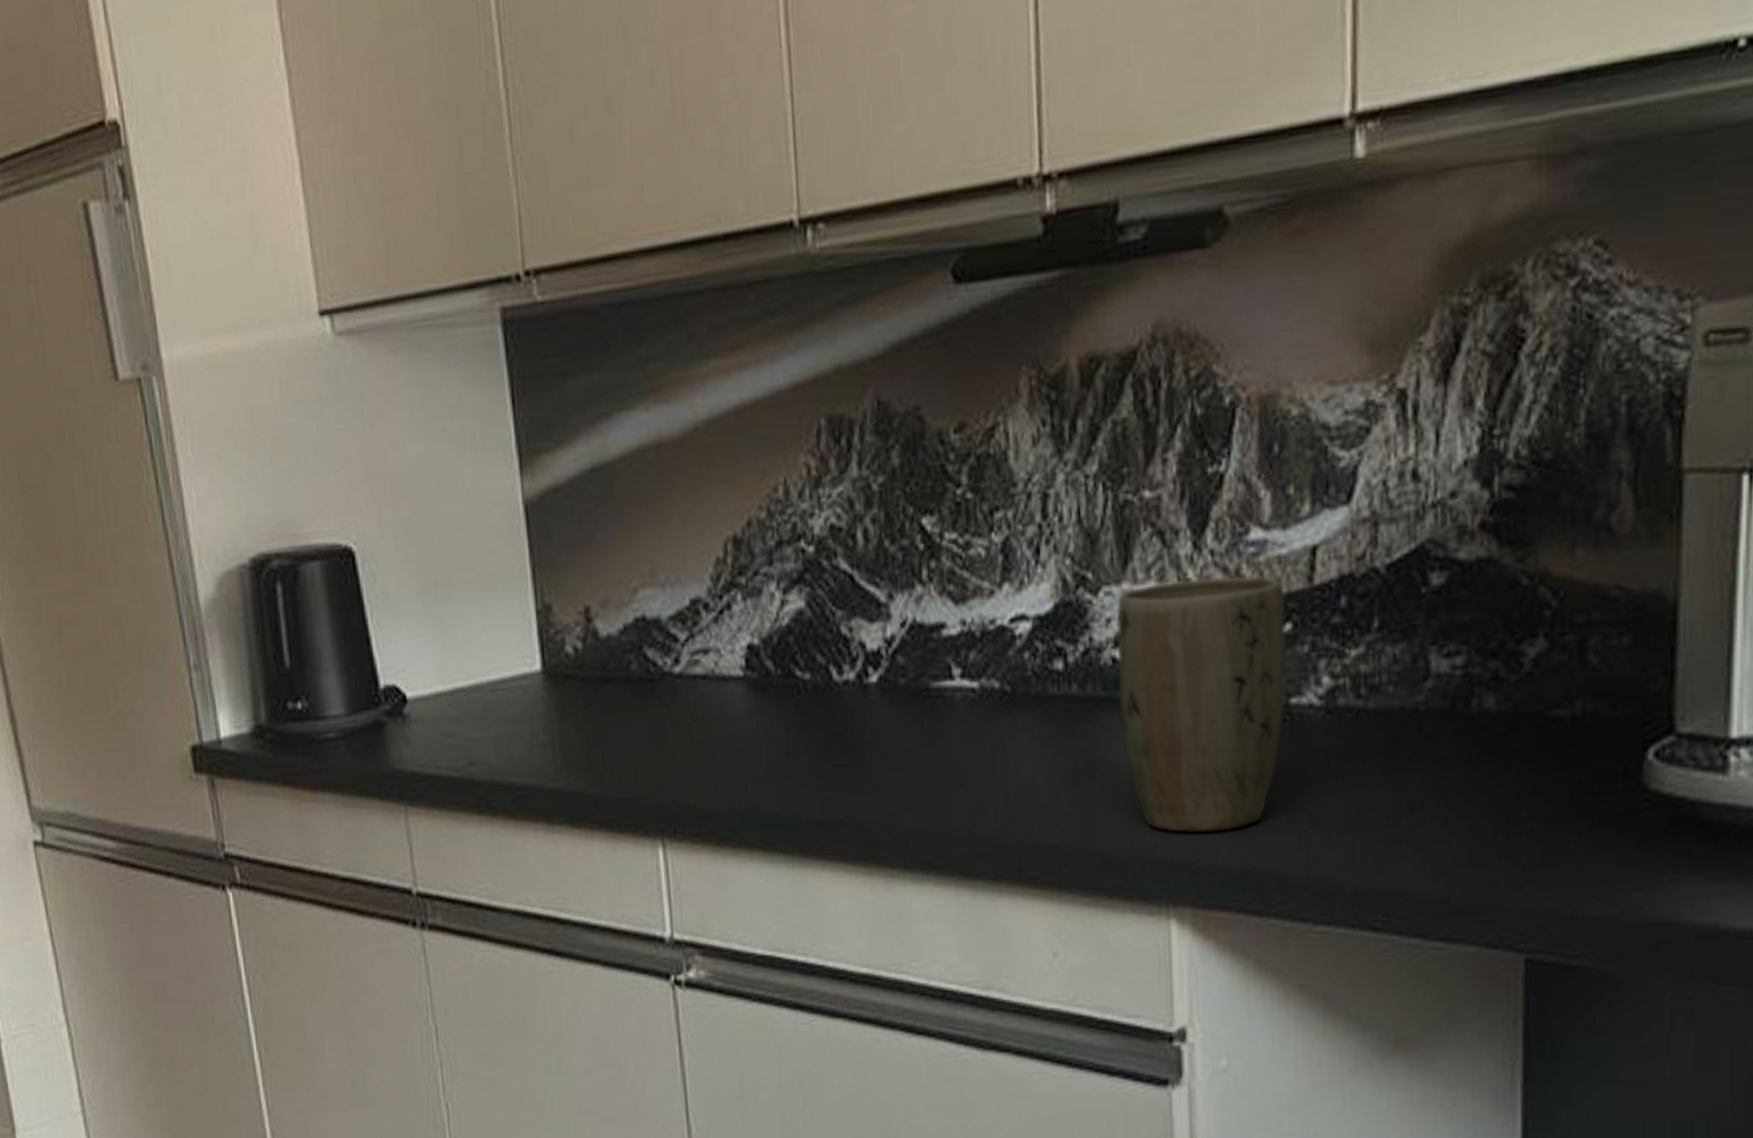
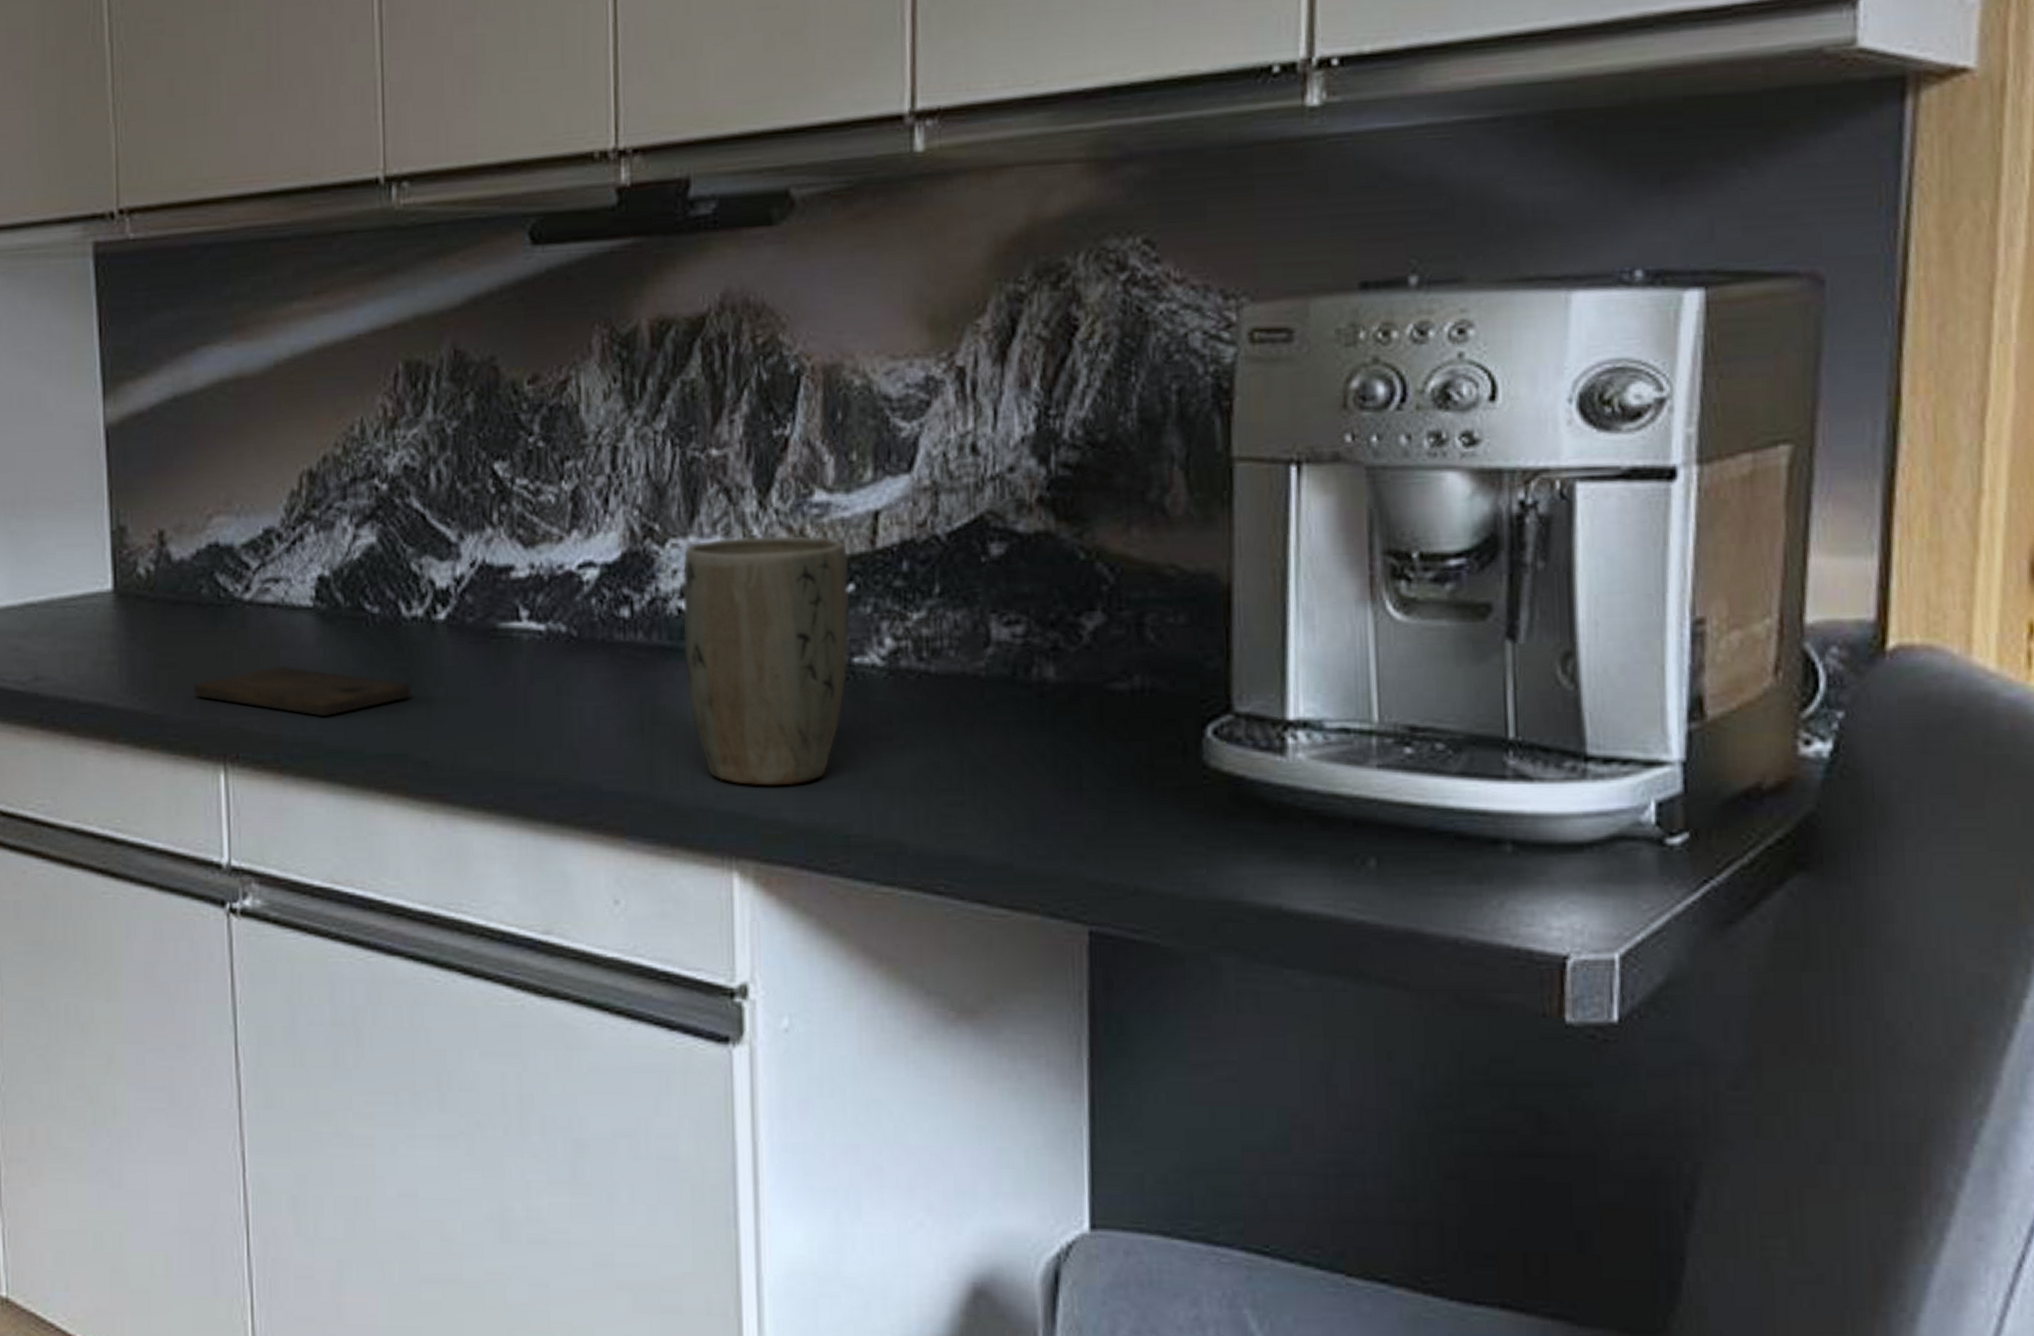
cutting board: none [626,737,846,787] -> present [192,665,411,717]

